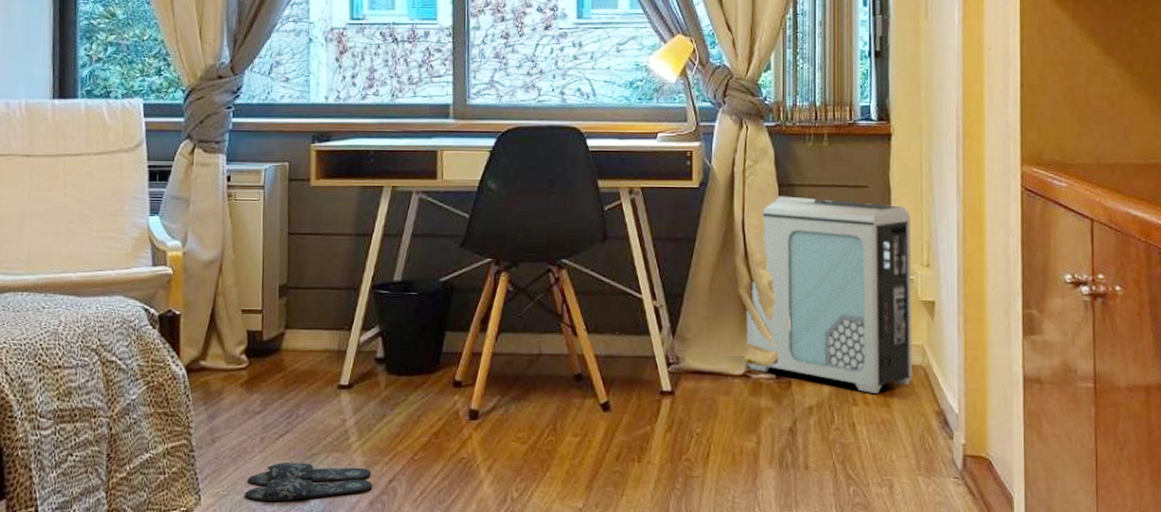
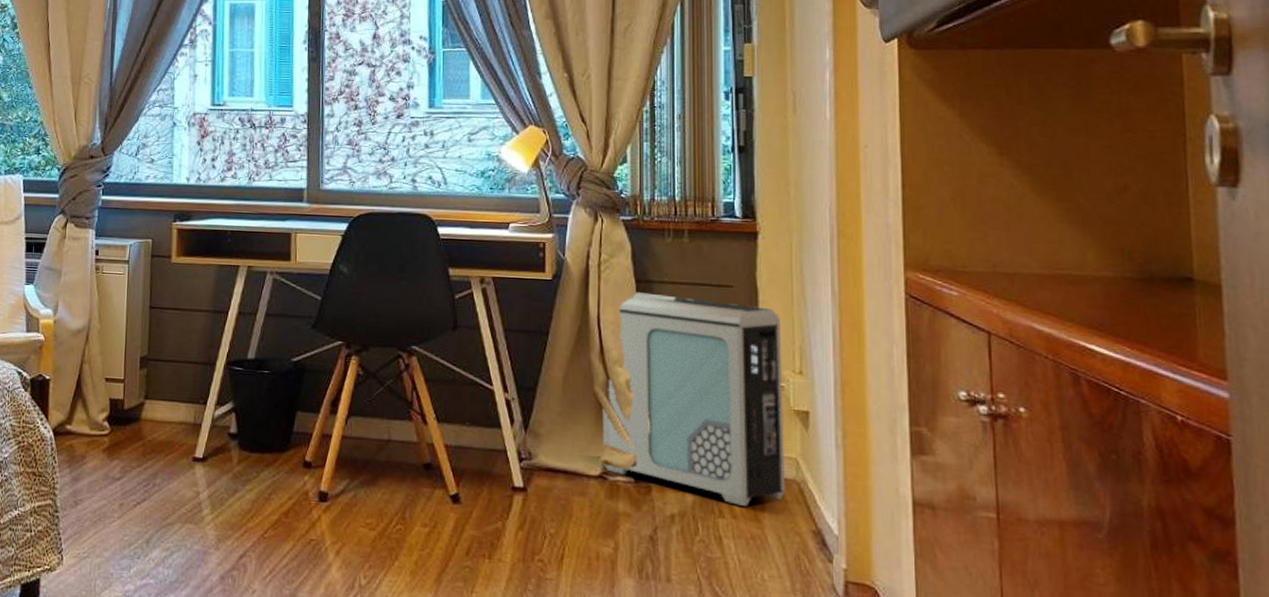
slippers: present [245,463,373,502] -> none [103,529,224,569]

